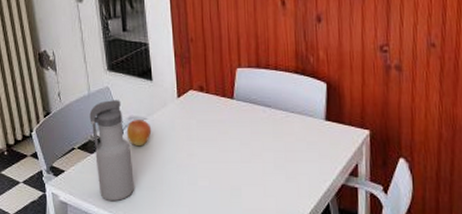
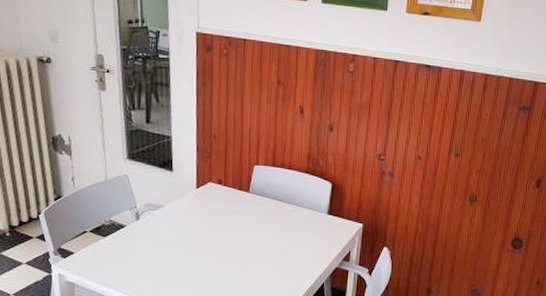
water bottle: present [89,100,134,201] -> none [104,187,147,281]
apple: present [126,120,152,147] -> none [142,207,168,232]

